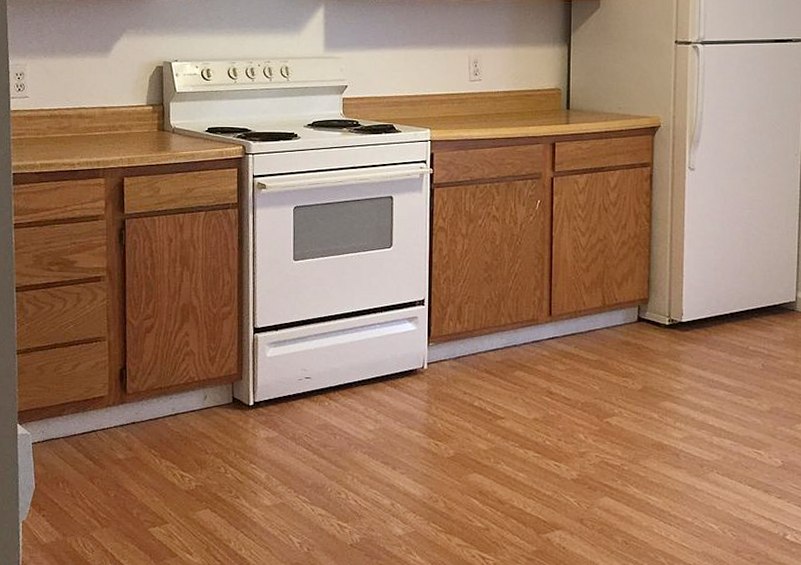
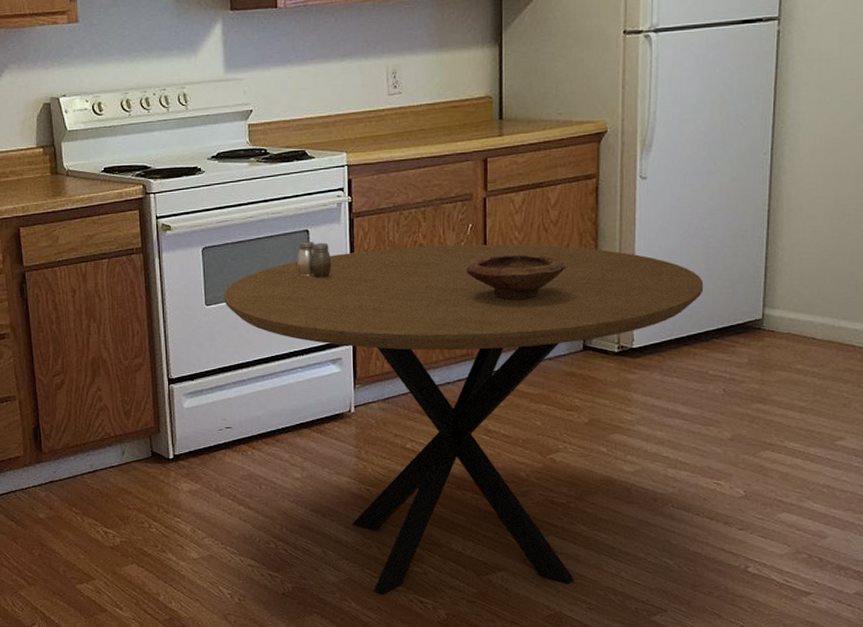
dining table: none [311,217,745,549] -> present [224,244,704,594]
salt and pepper shaker: none [381,206,413,242] -> present [297,241,332,279]
bowl: none [534,229,624,272] -> present [466,254,567,300]

